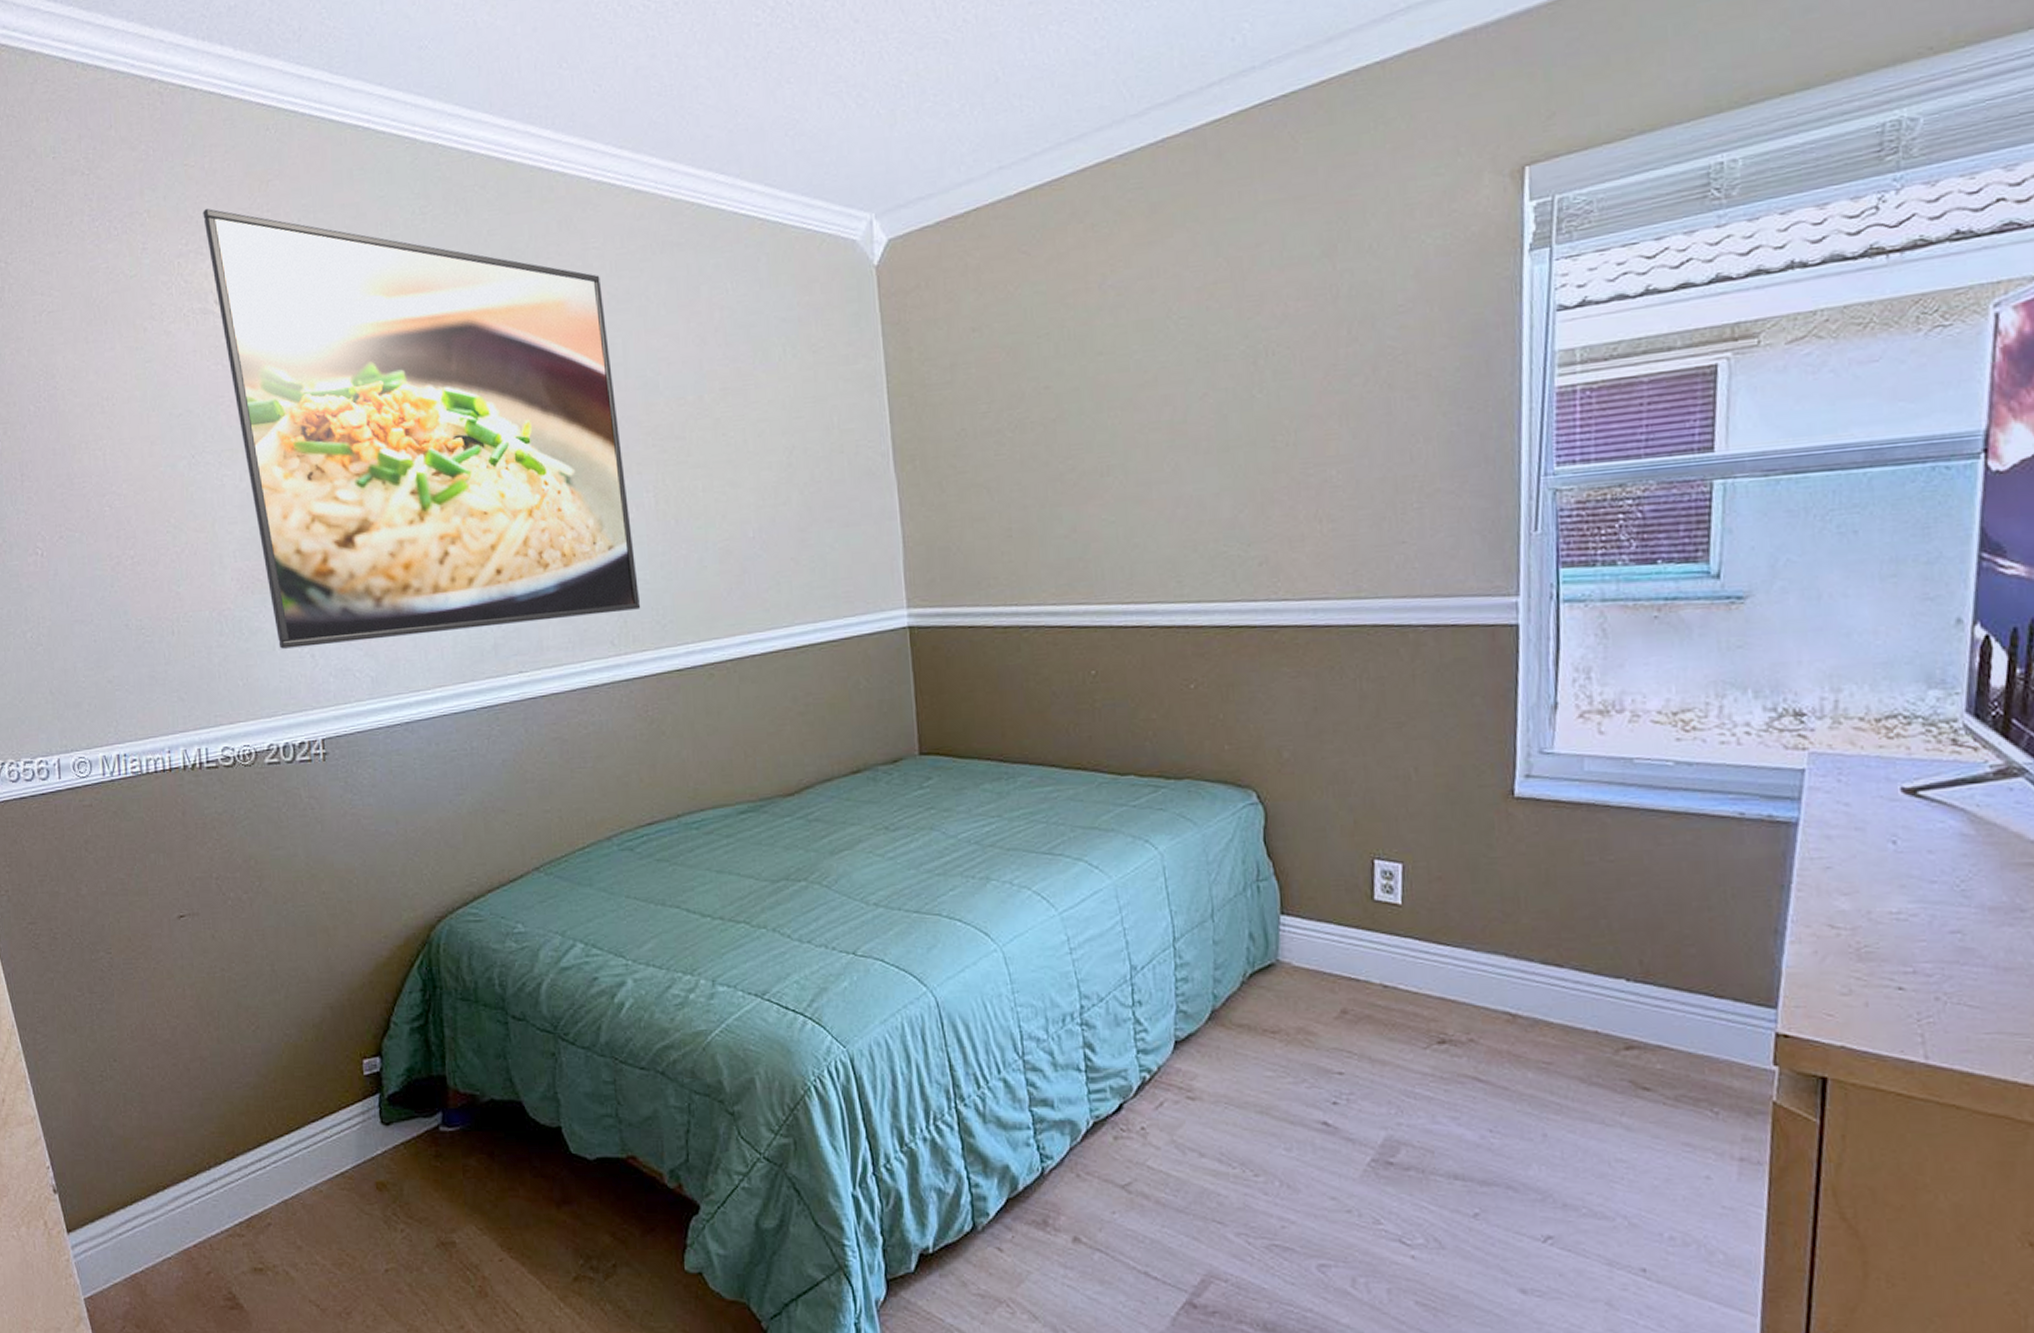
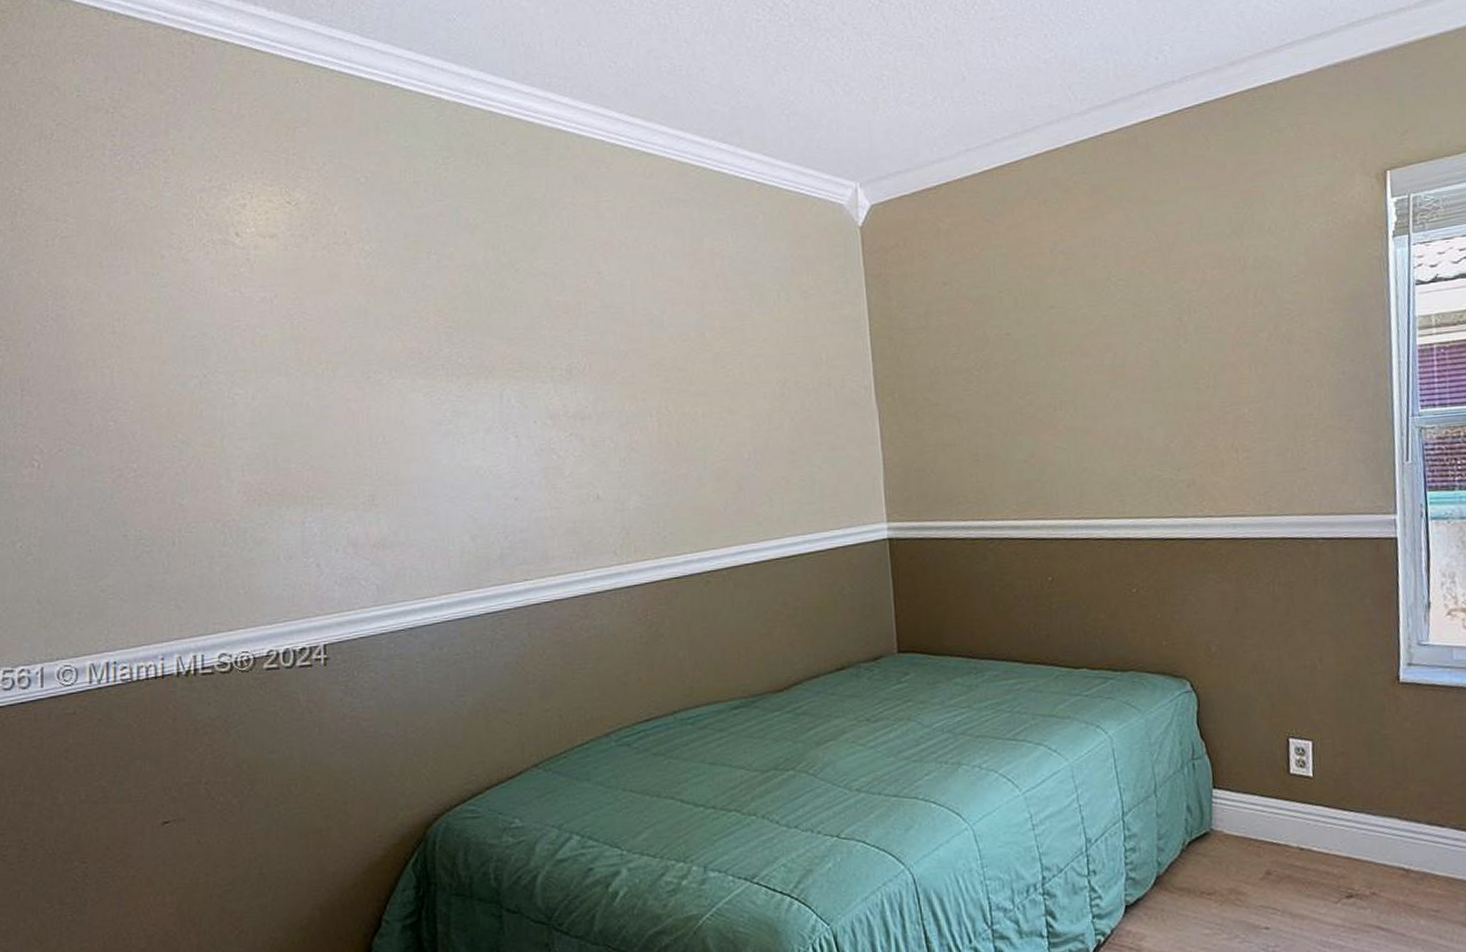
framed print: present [202,208,641,649] -> none [228,149,643,559]

